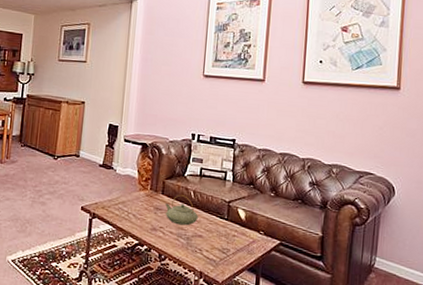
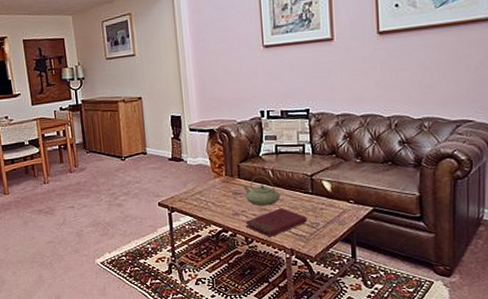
book: none [161,229,220,257] -> present [245,208,308,237]

